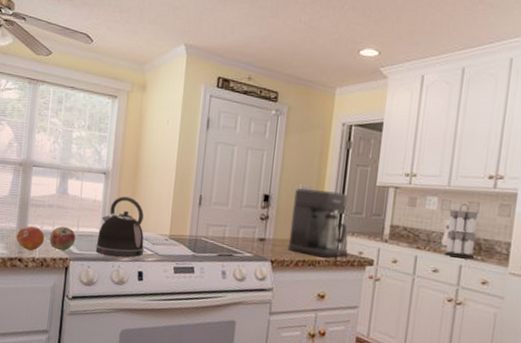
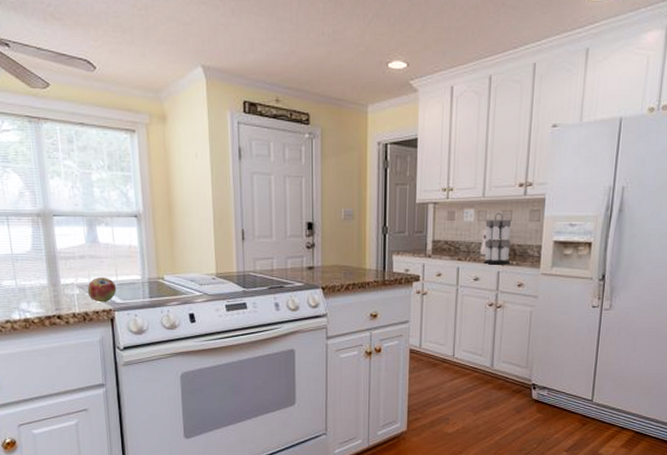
fruit: present [16,225,45,251] -> none [50,280,83,306]
kettle: present [95,196,145,257] -> none [138,239,192,301]
coffee maker: present [287,188,349,258] -> none [337,212,396,279]

